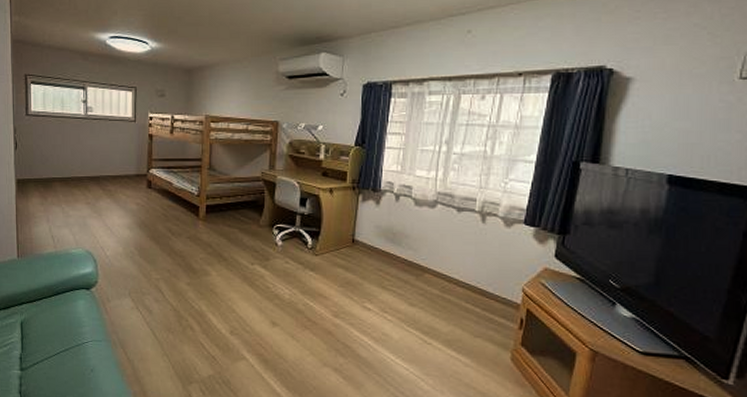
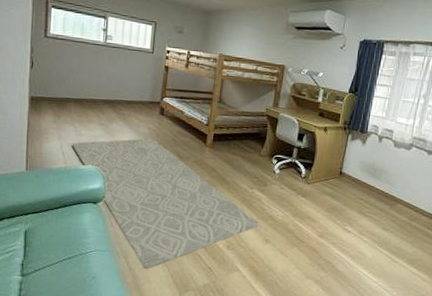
rug: none [60,214,266,359] -> present [71,138,261,269]

